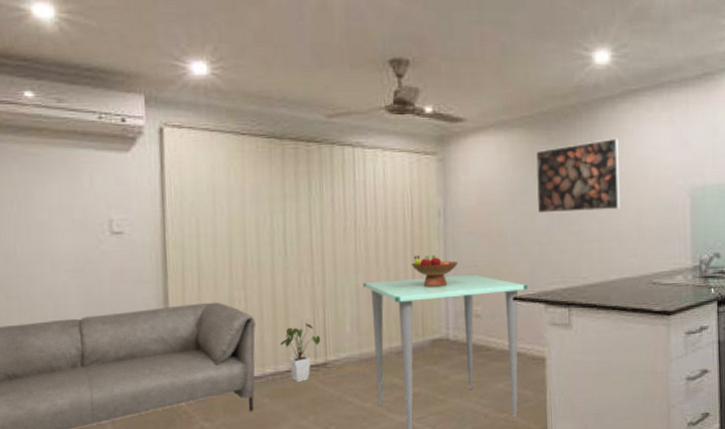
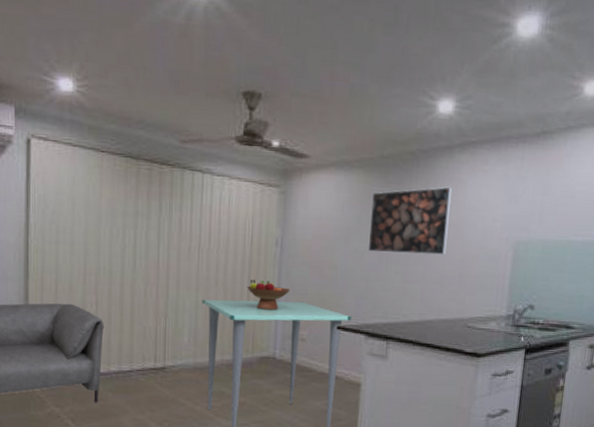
house plant: present [280,322,321,383] -> none [125,330,161,383]

